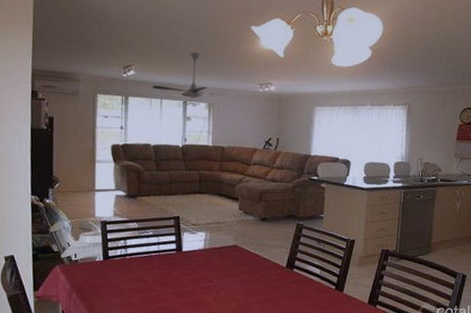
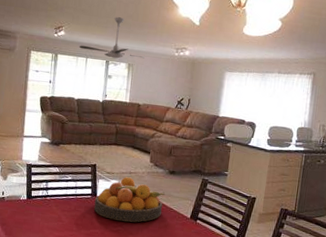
fruit bowl: none [180,227,258,277] -> present [94,177,166,223]

